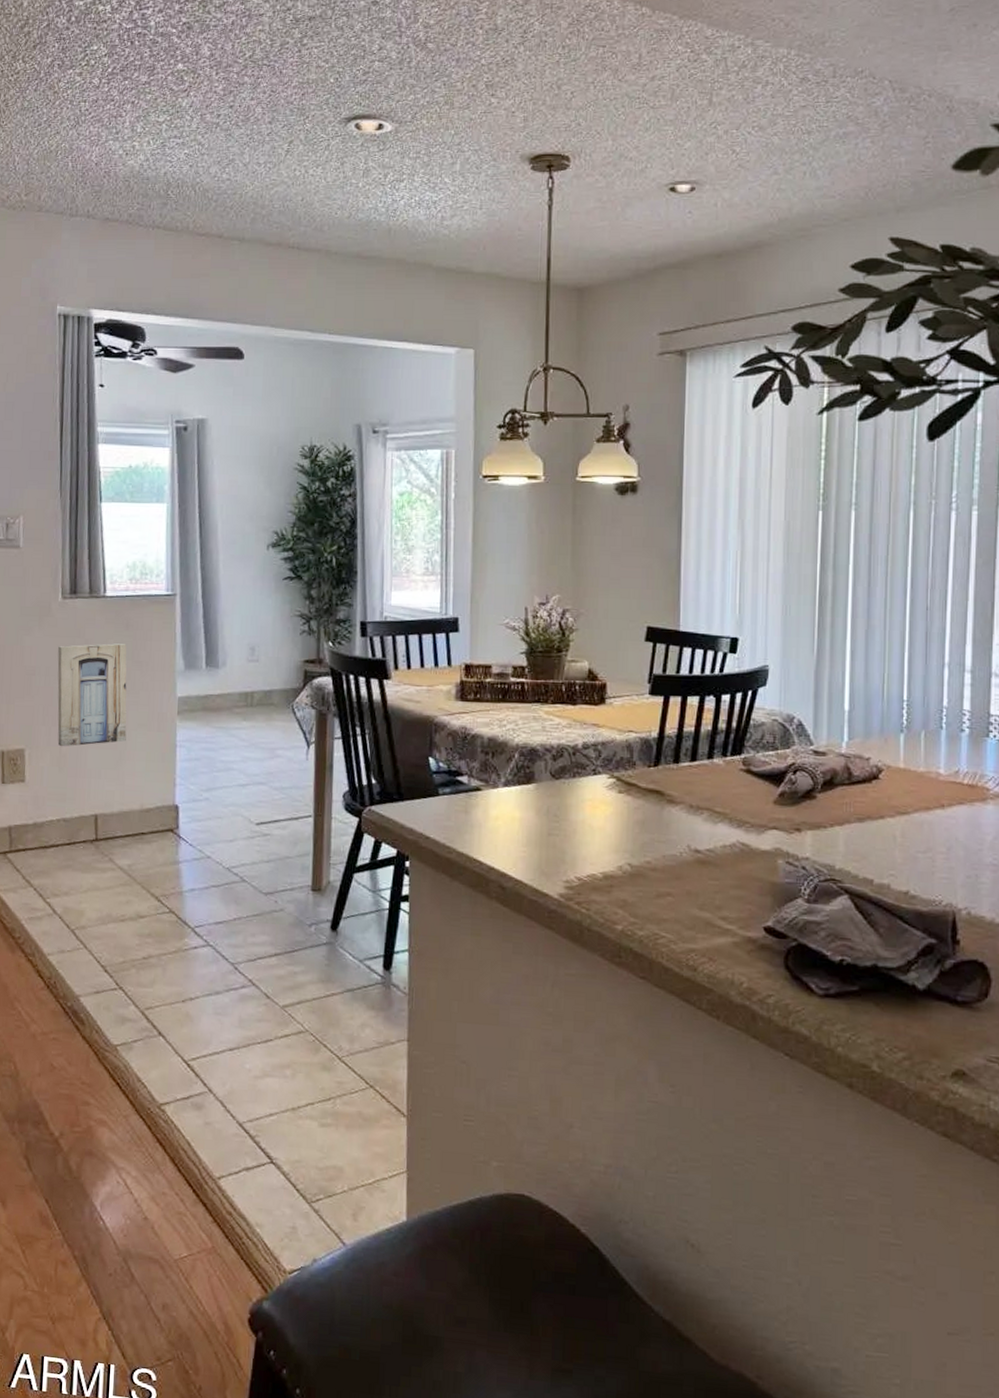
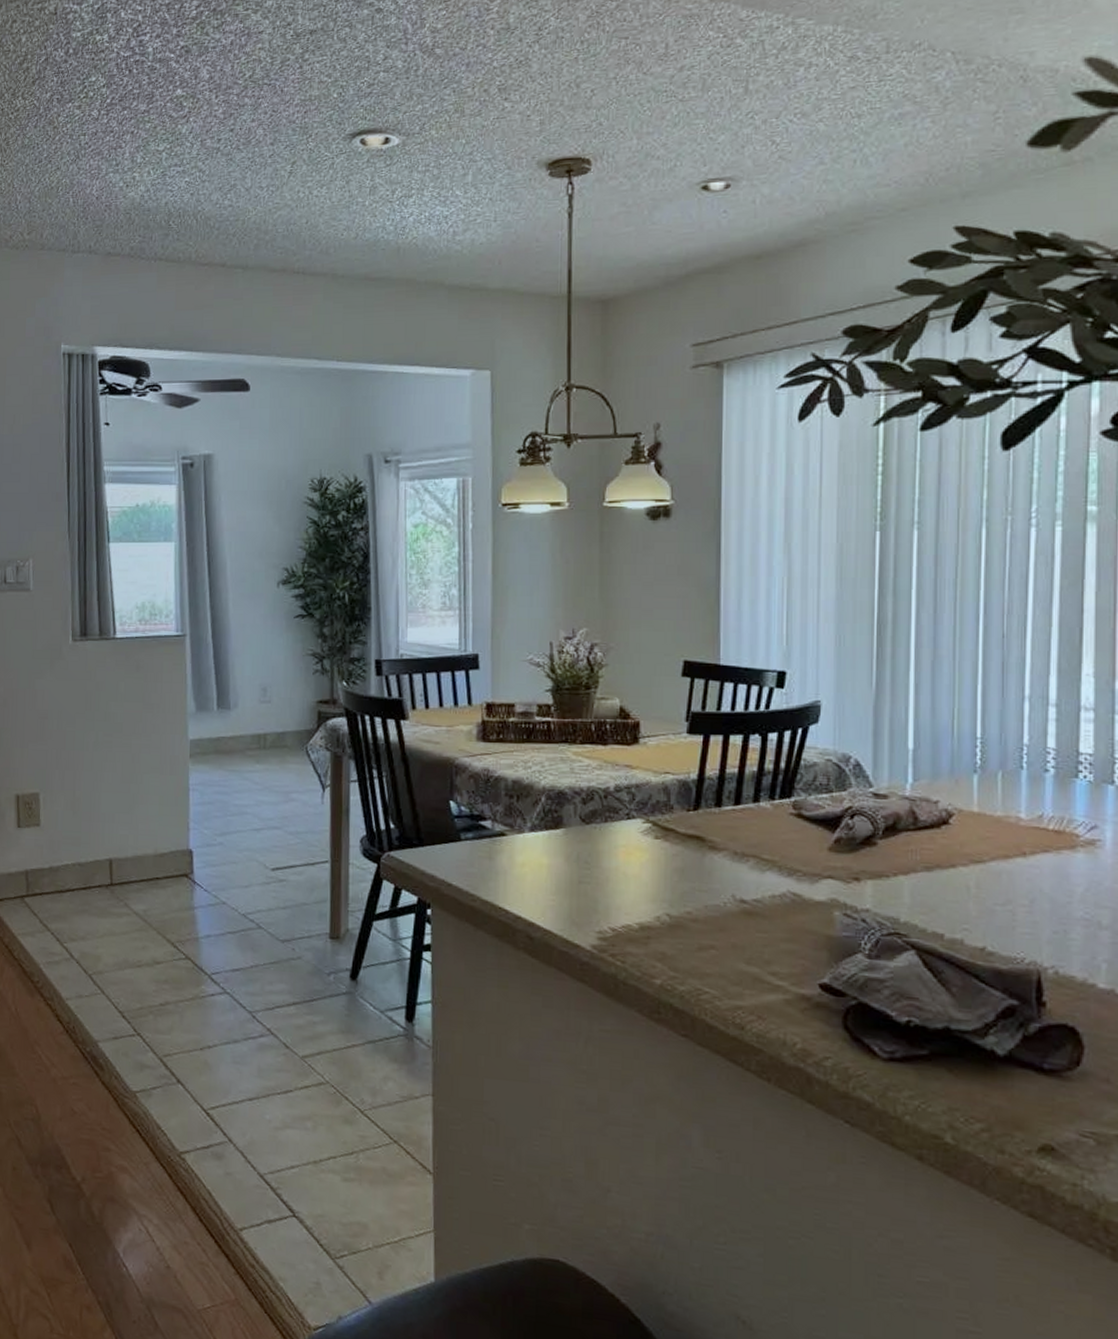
wall art: present [57,643,127,747] -> none [69,686,139,791]

